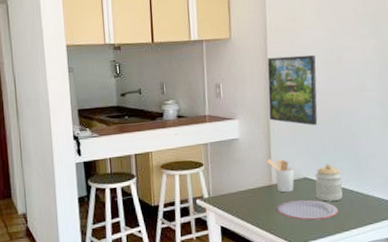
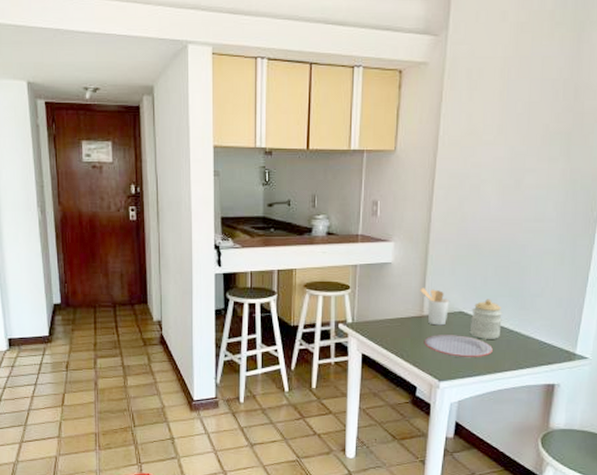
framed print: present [267,54,318,126] -> none [428,175,490,256]

